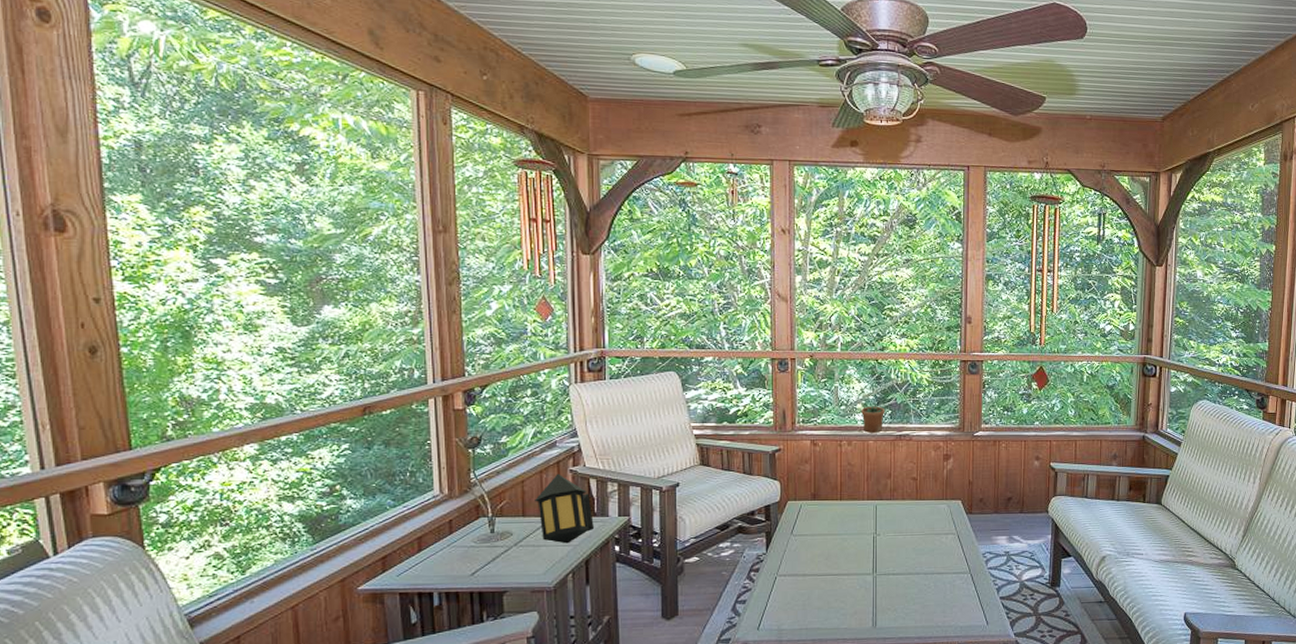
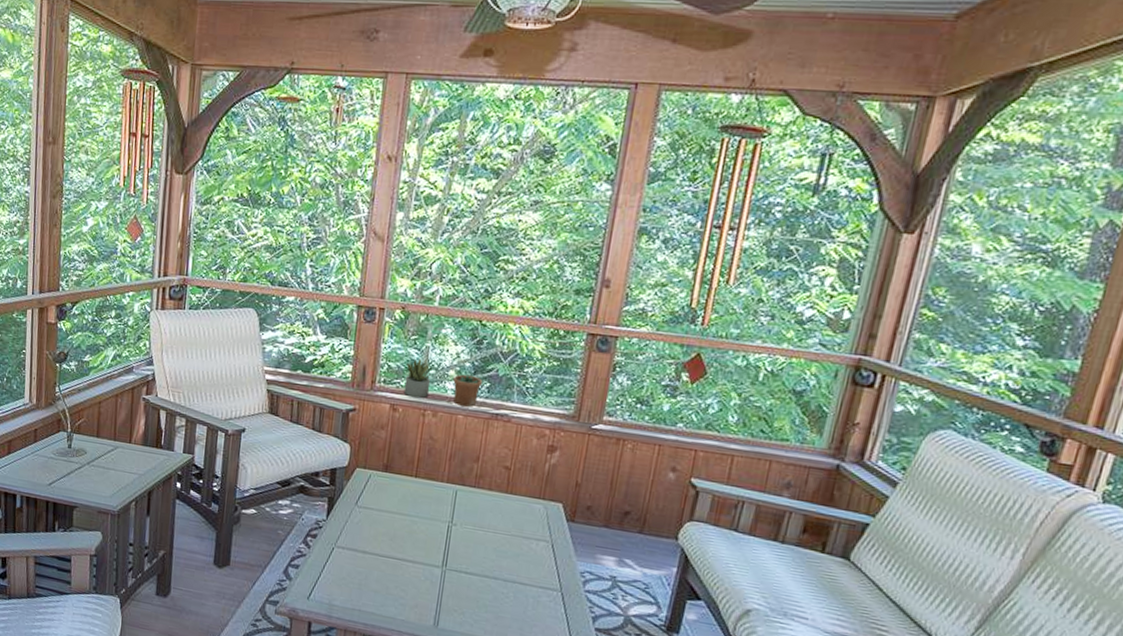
lantern: present [535,473,594,544] -> none [109,399,160,472]
succulent plant: none [819,396,843,432] -> present [403,356,432,399]

